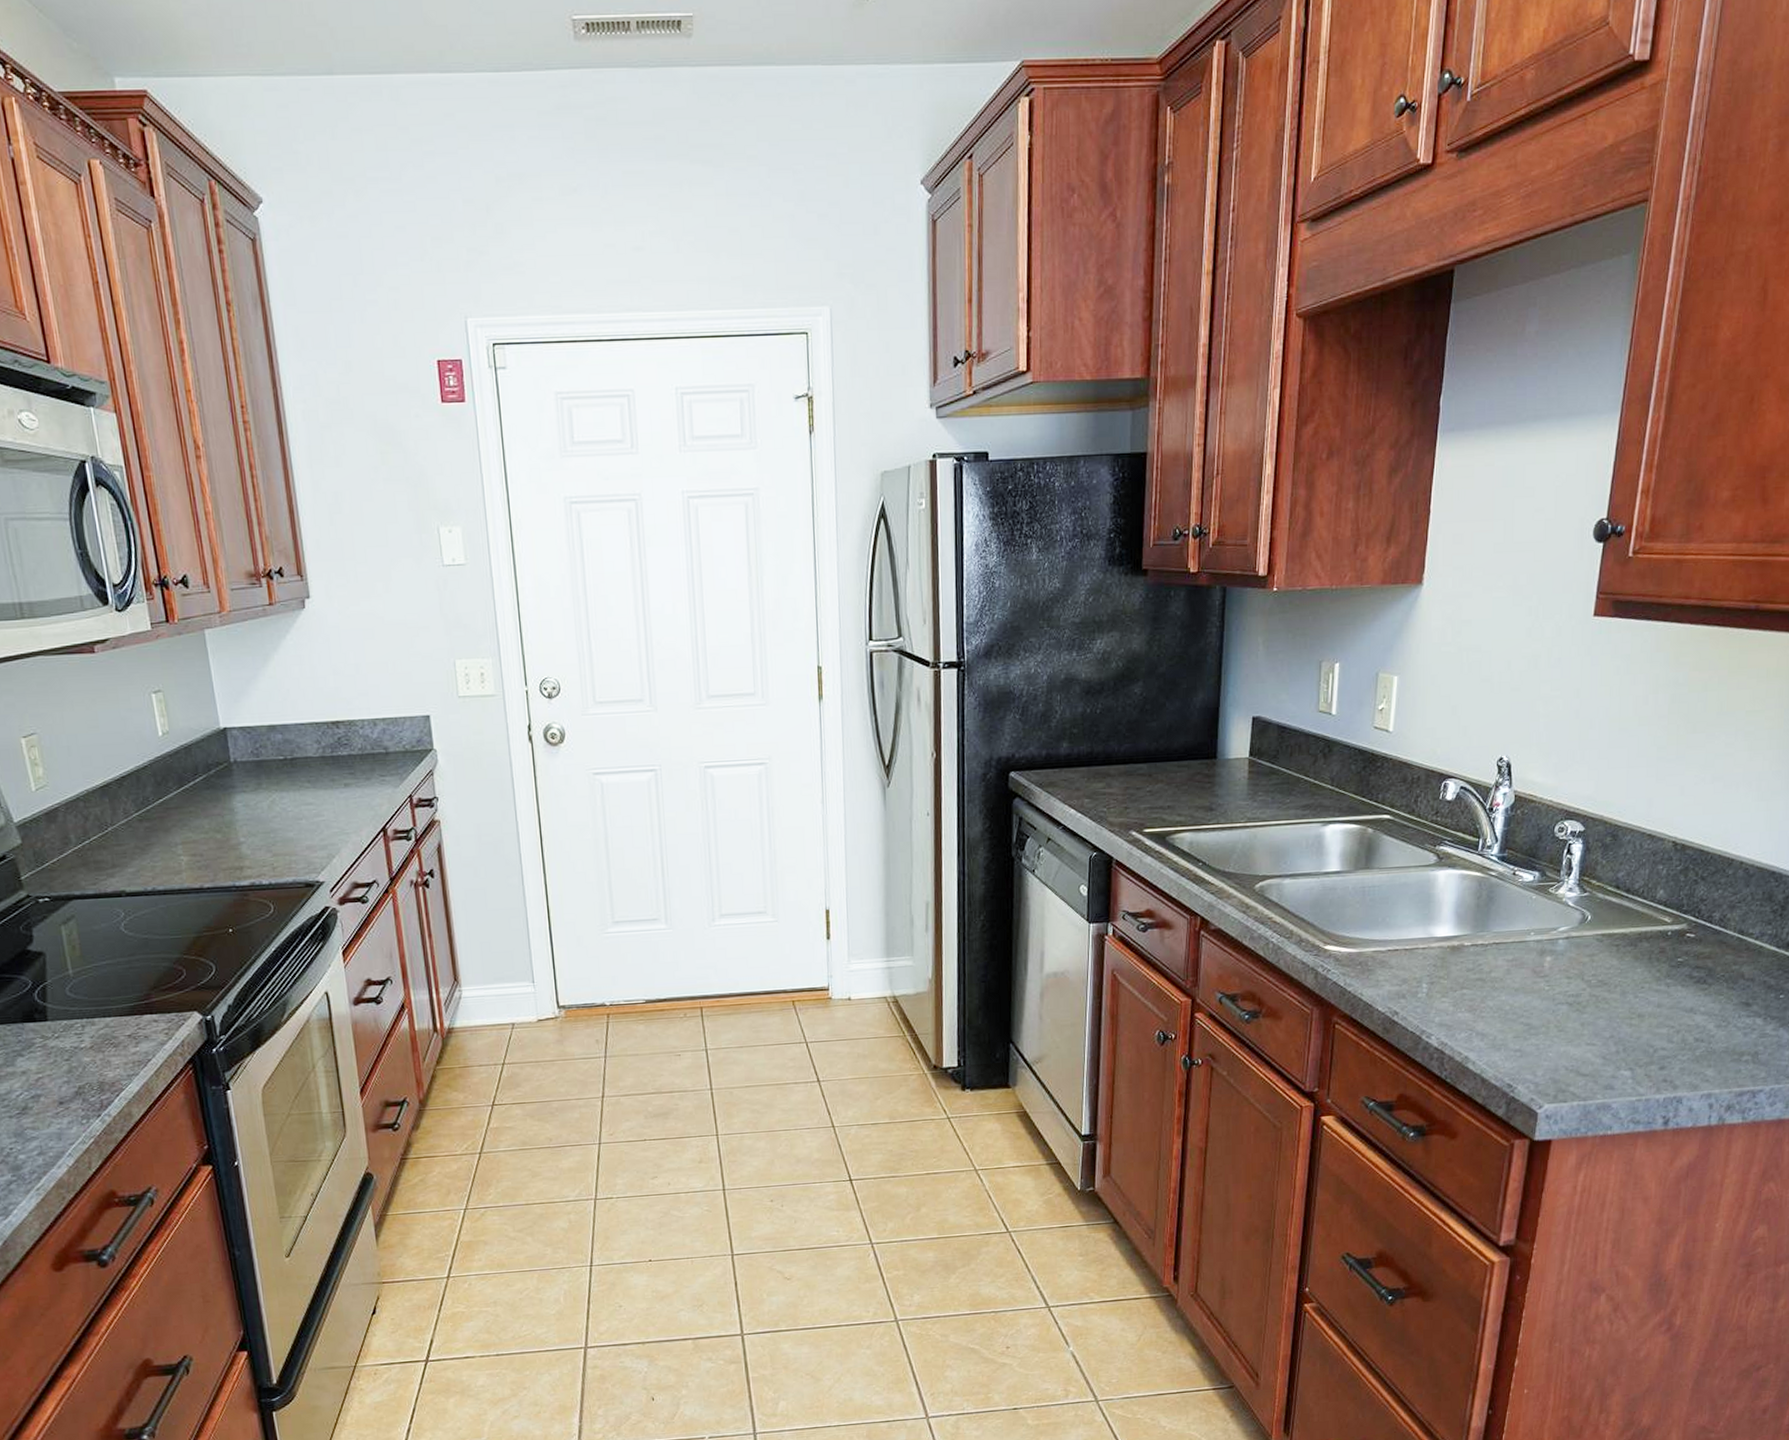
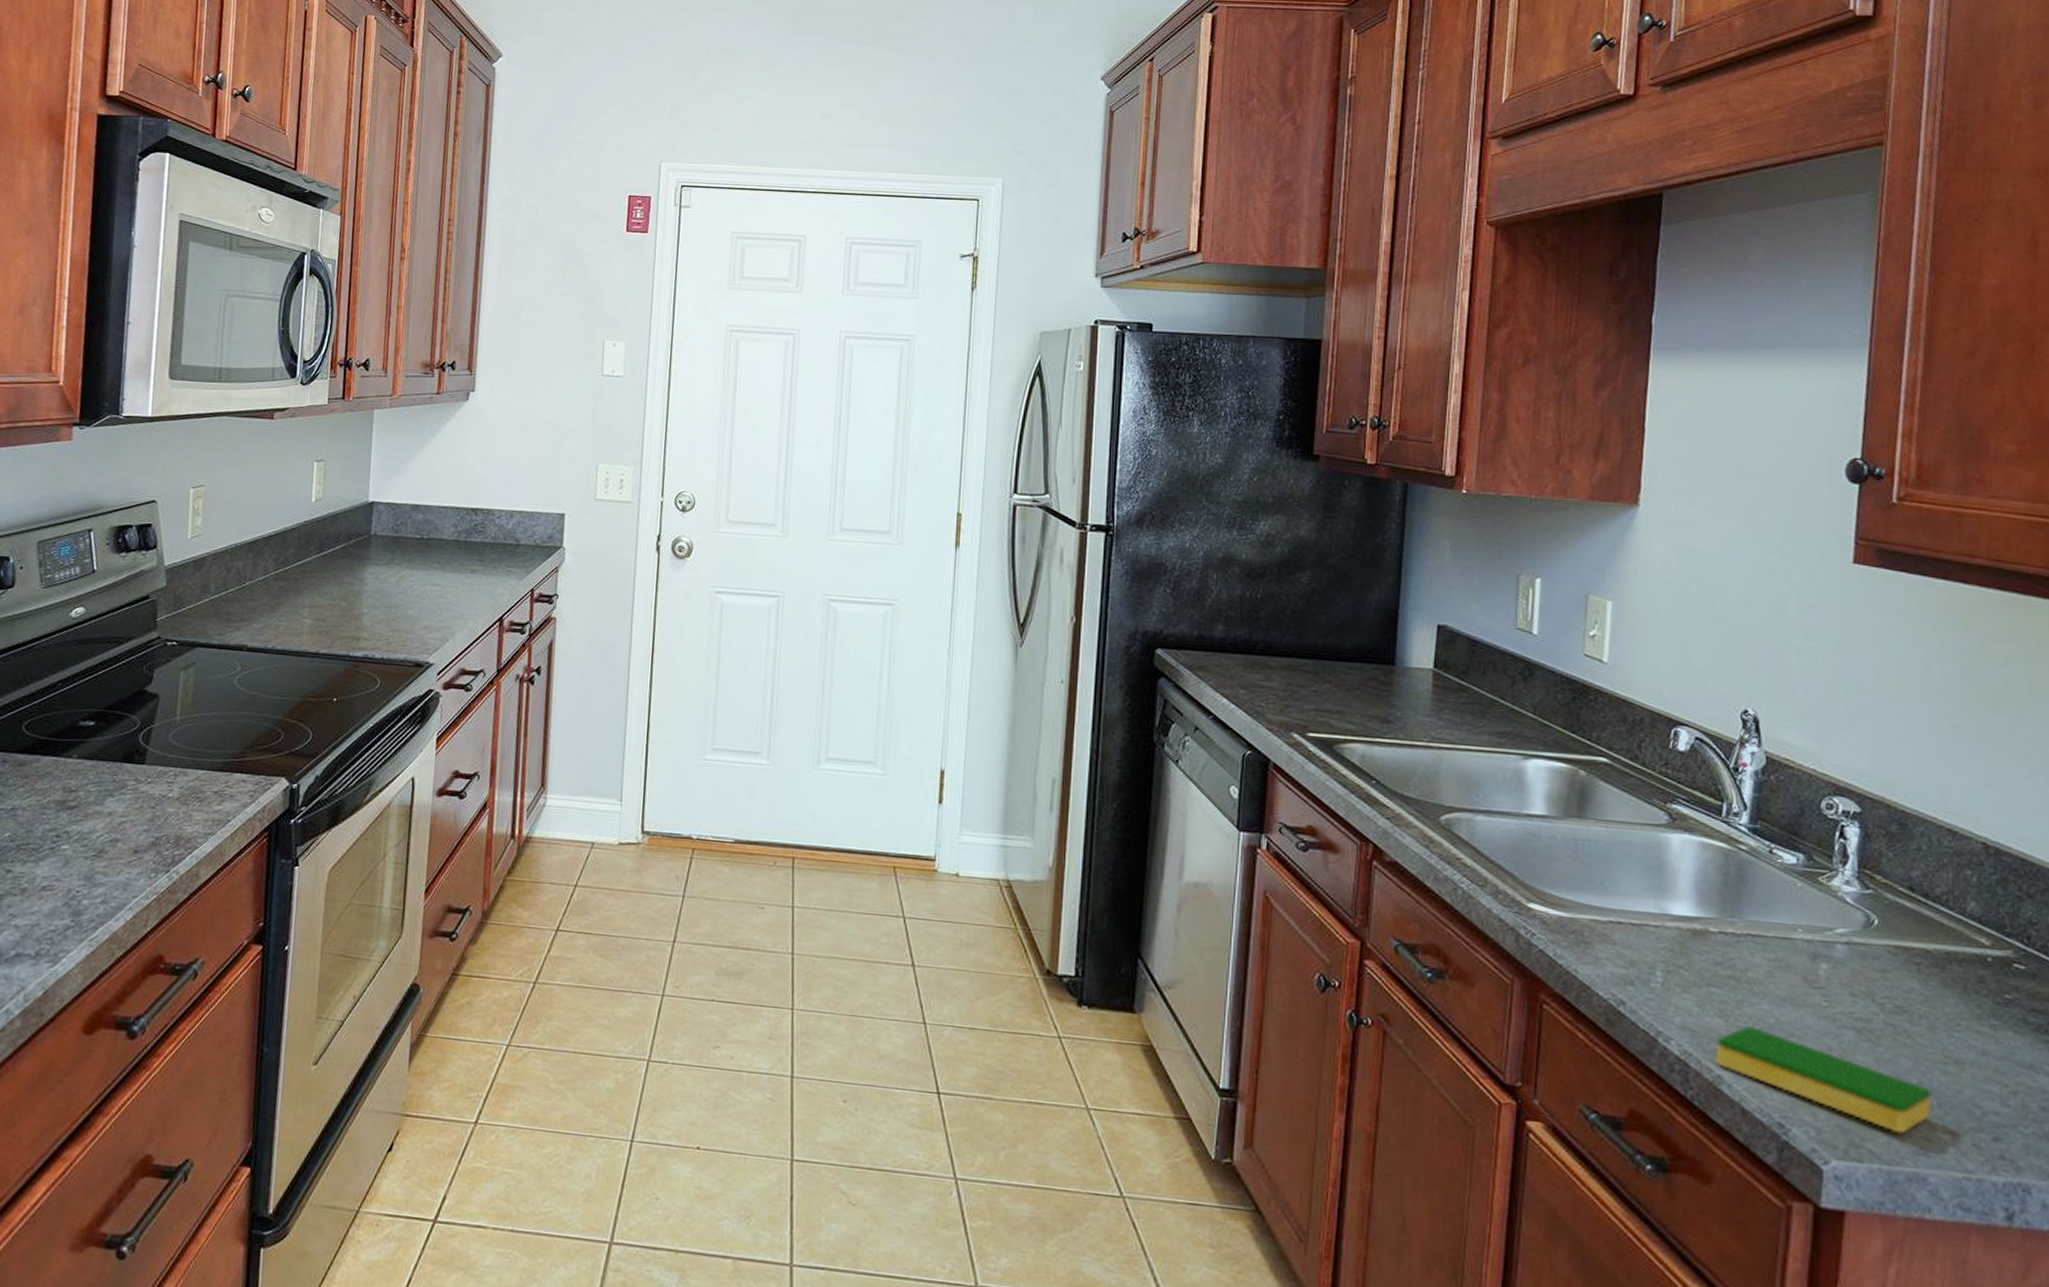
dish sponge: none [1464,1015,1619,1076] -> present [1715,1026,1933,1134]

